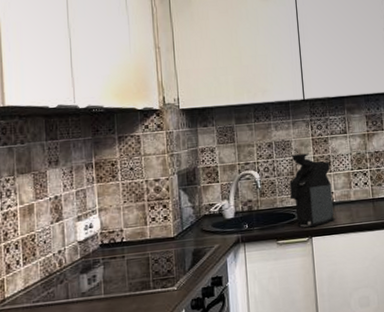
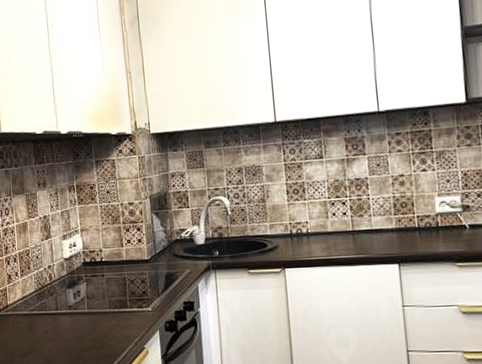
coffee maker: present [289,153,334,227] -> none [260,179,309,258]

